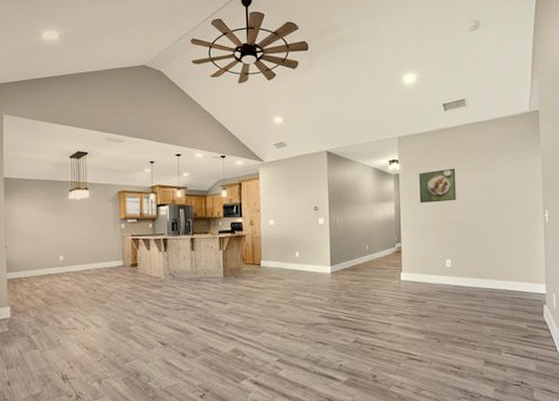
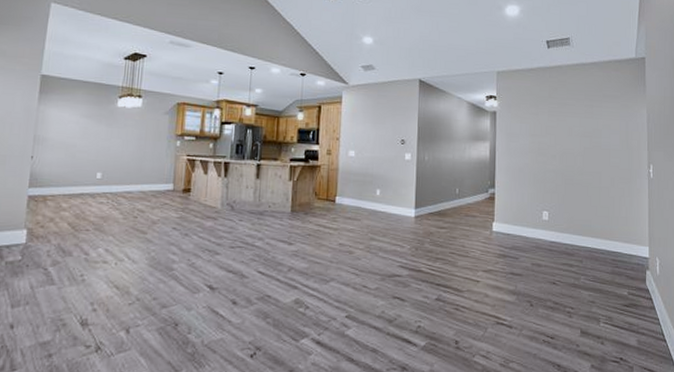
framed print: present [419,168,456,203] -> none [517,110,557,147]

